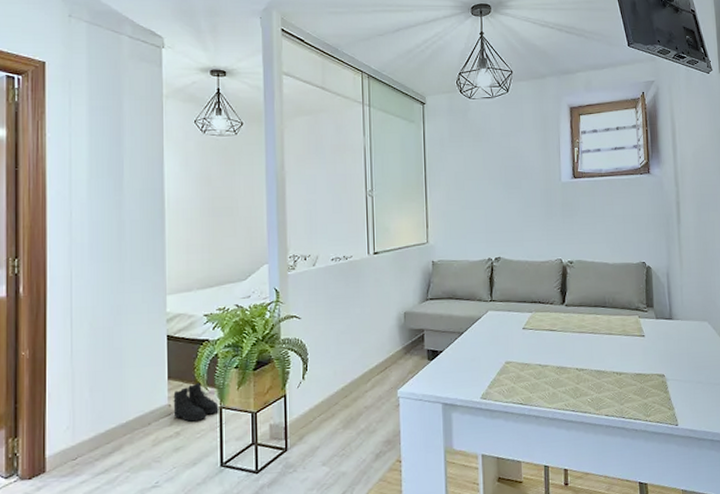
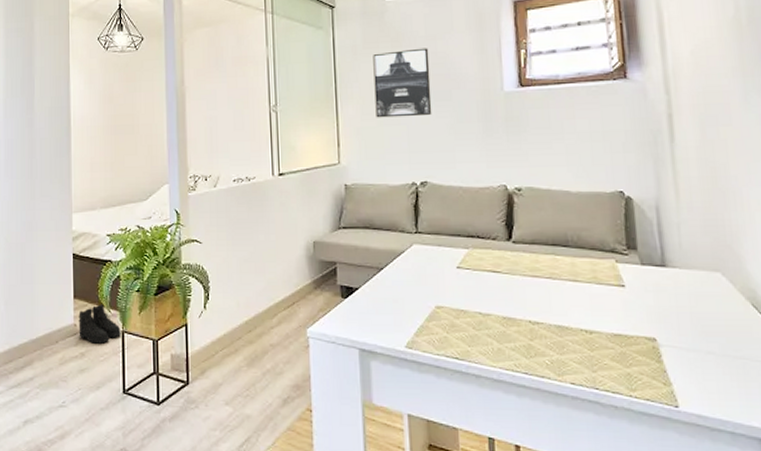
wall art: none [457,143,506,203] -> present [373,48,432,118]

